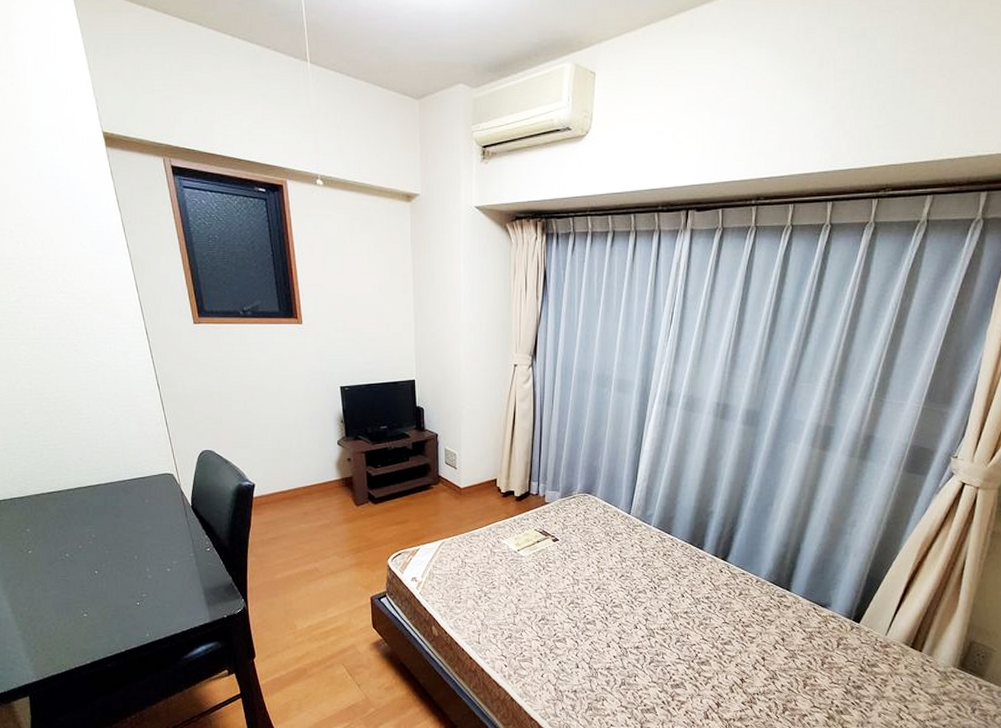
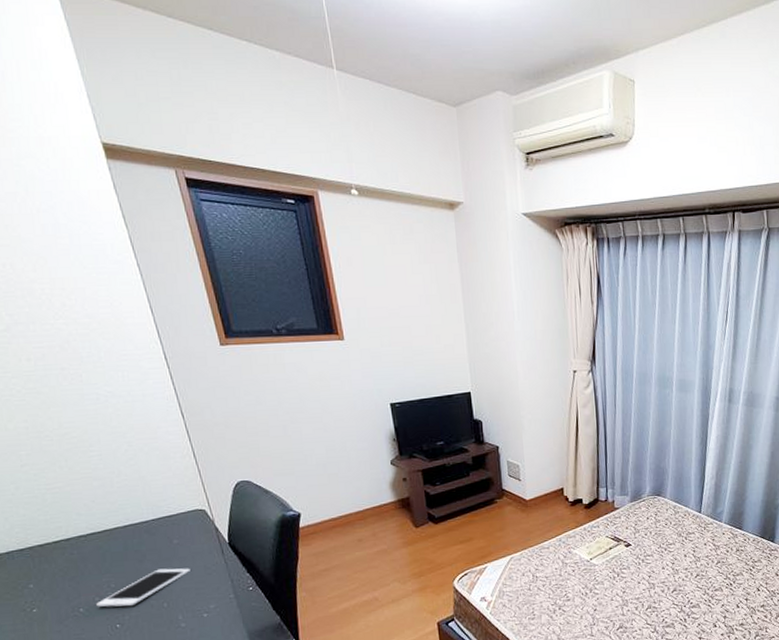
cell phone: none [79,524,158,556] -> present [96,568,190,607]

